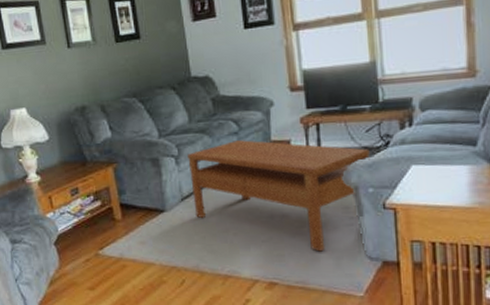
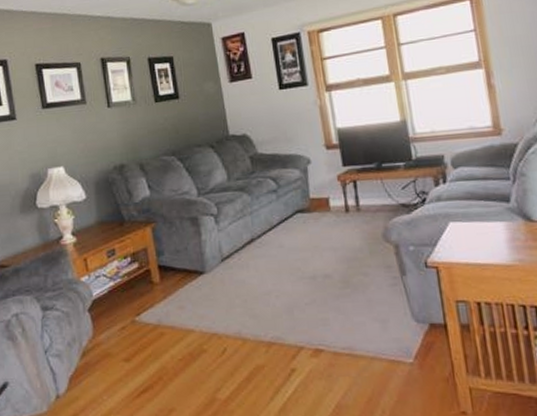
coffee table: present [187,140,370,252] -> none [227,198,408,314]

